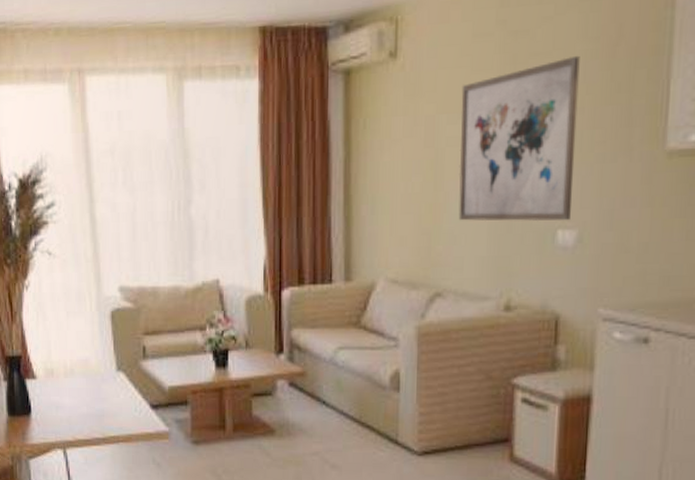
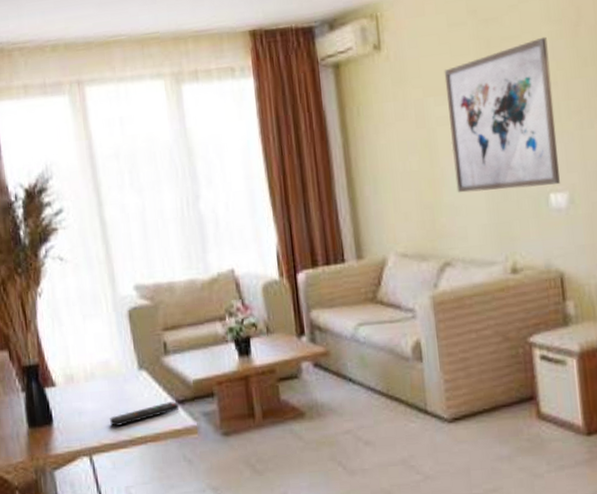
remote control: none [85,405,153,423] -> present [110,401,180,426]

